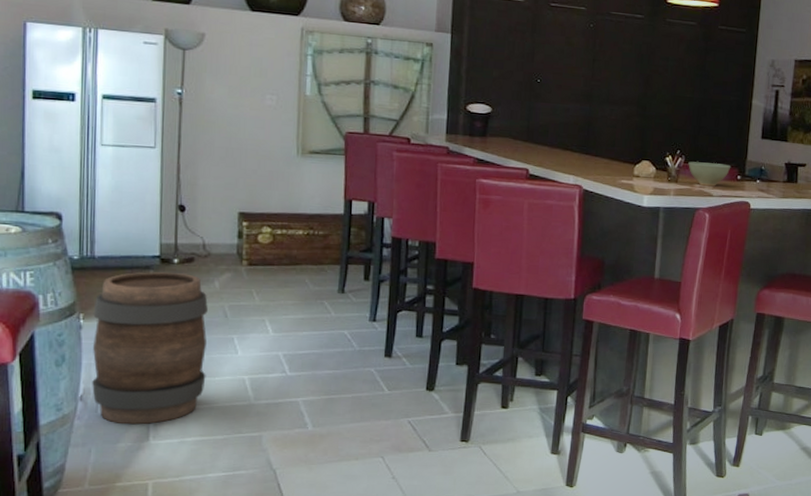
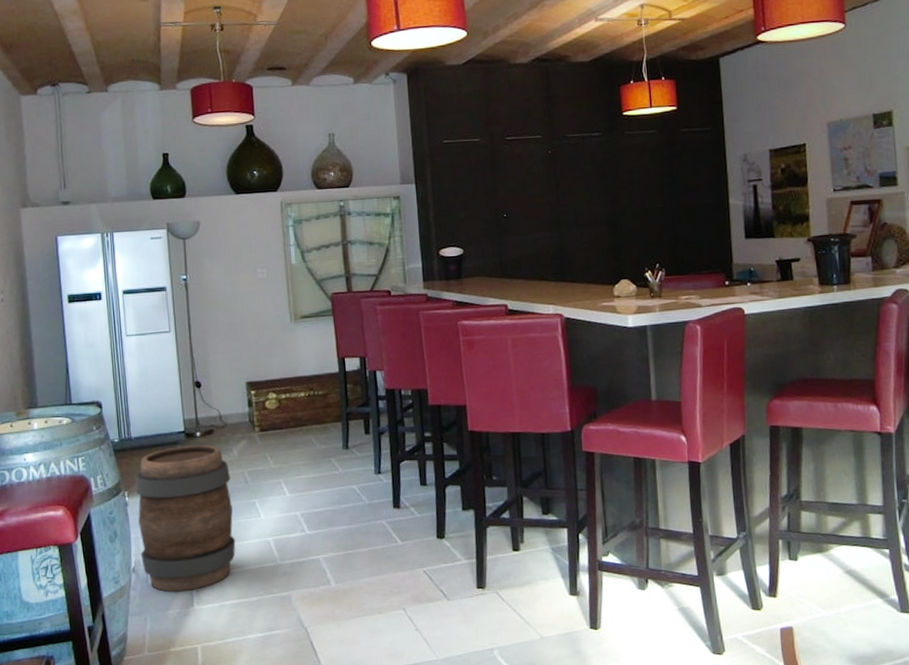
bowl: present [688,161,731,187] -> none [670,271,717,298]

